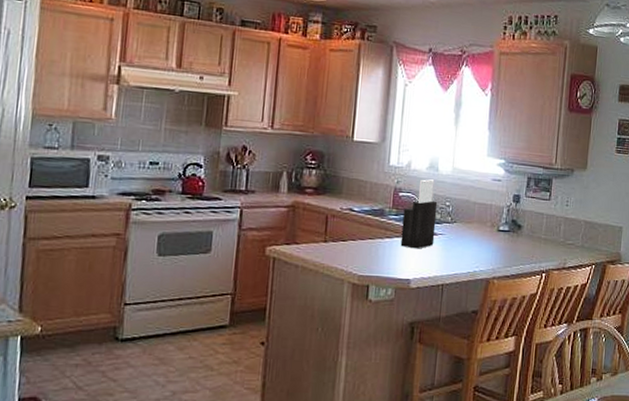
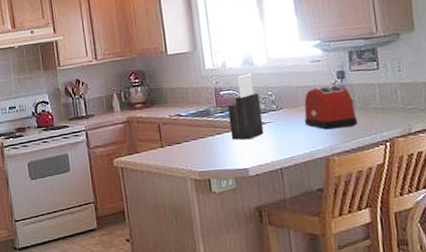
toaster: none [474,207,522,252] -> present [304,85,358,130]

